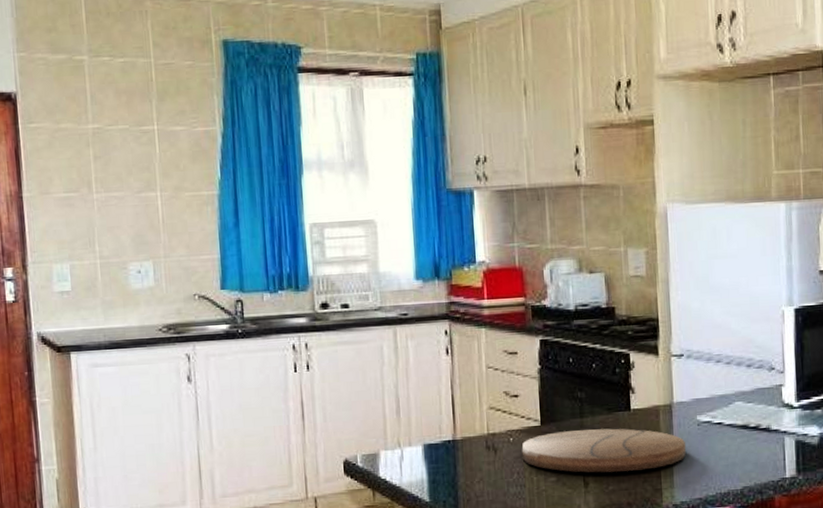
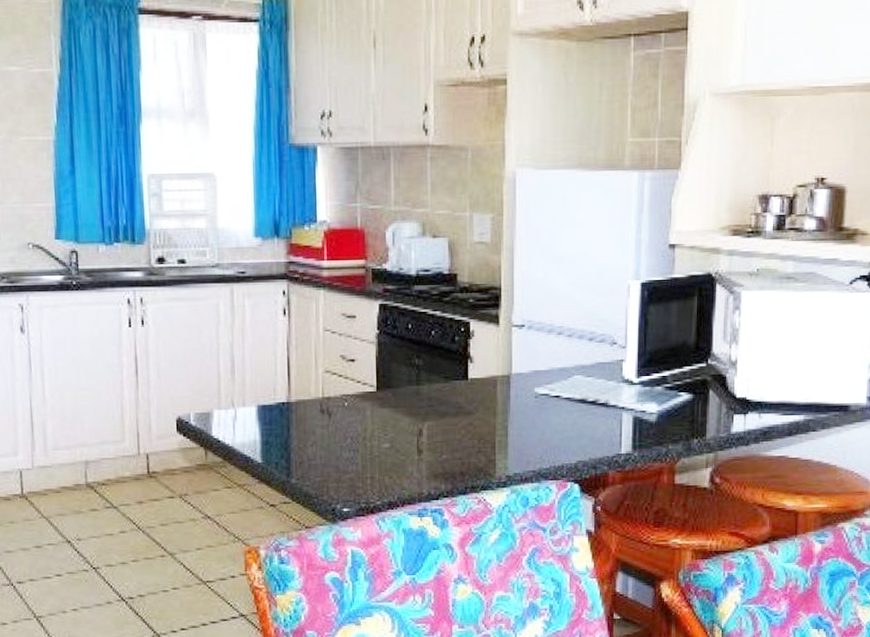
cutting board: present [521,428,686,473] -> none [356,397,521,441]

